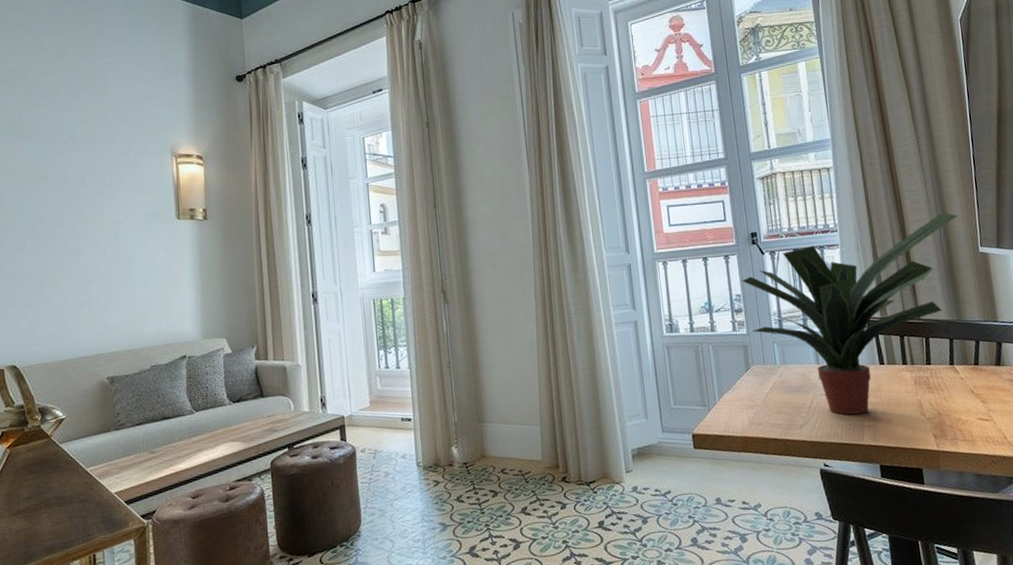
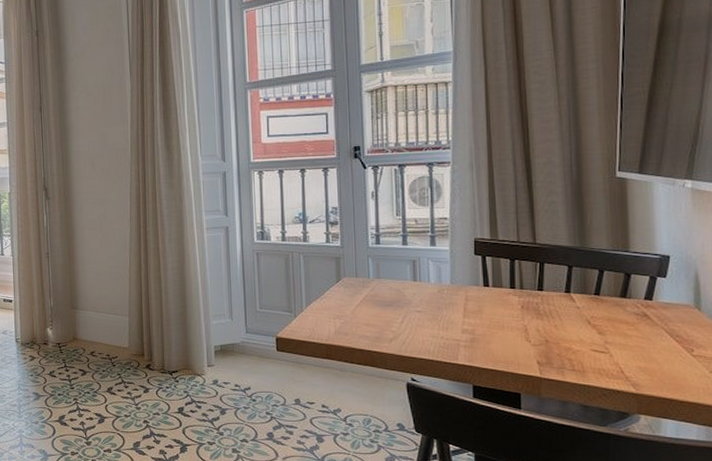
potted plant: present [742,213,958,415] -> none [340,133,595,334]

